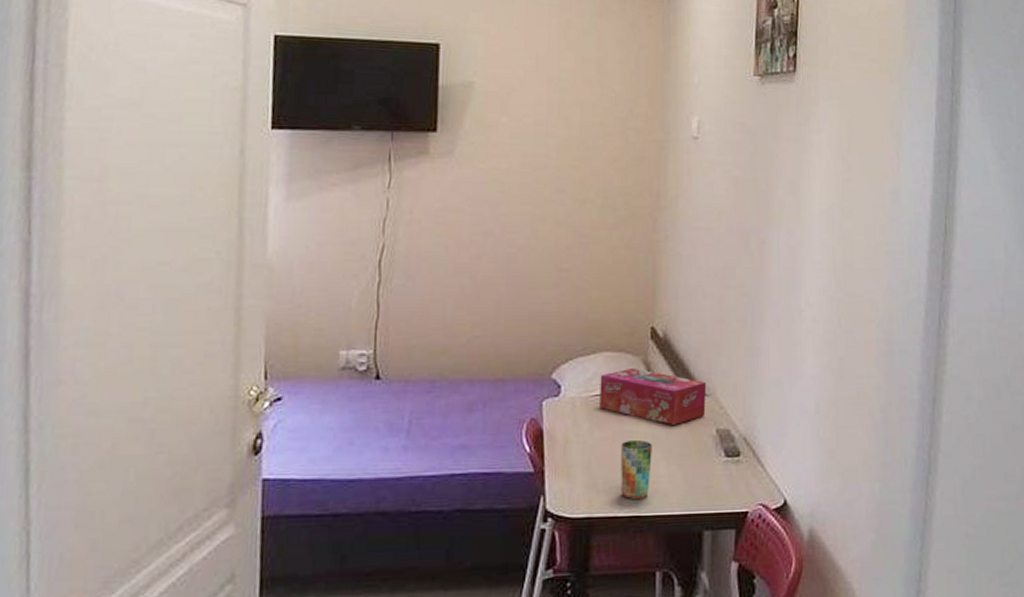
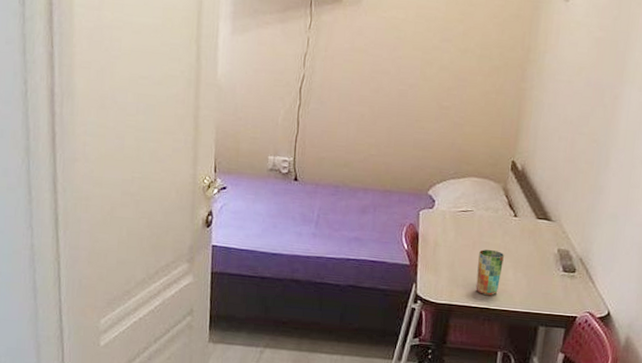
tissue box: present [600,367,706,425] -> none [464,192,553,242]

